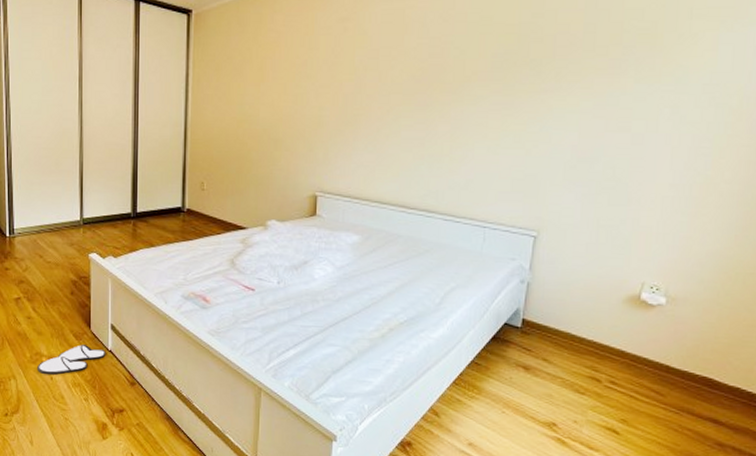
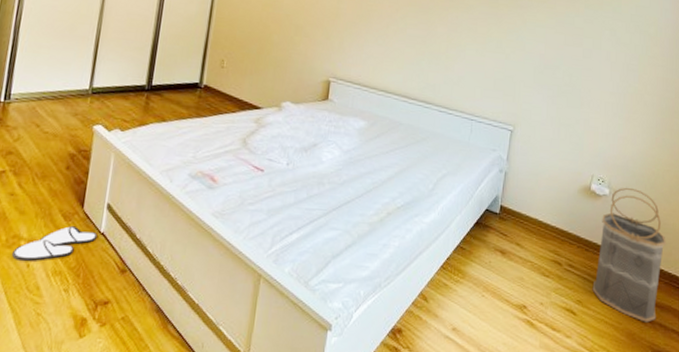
basket: none [641,295,746,445] -> present [592,187,666,323]

